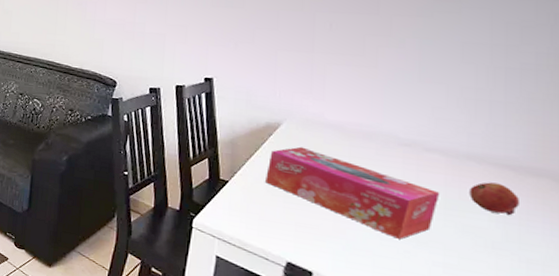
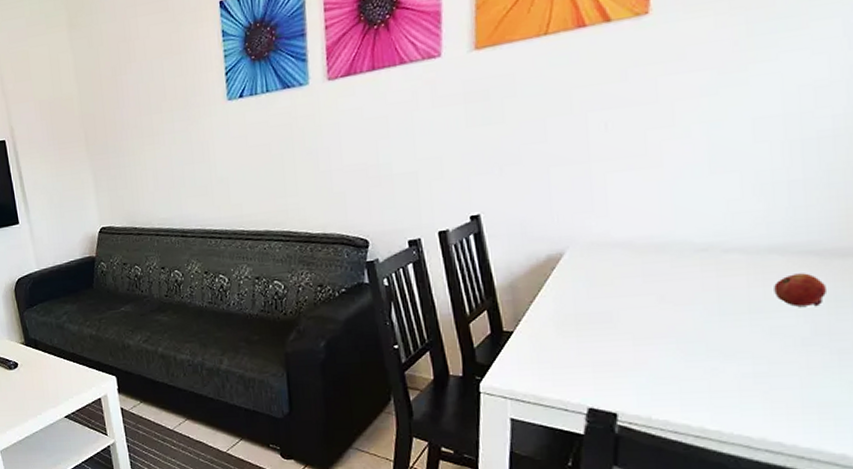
tissue box: present [266,146,440,239] -> none [554,275,744,357]

